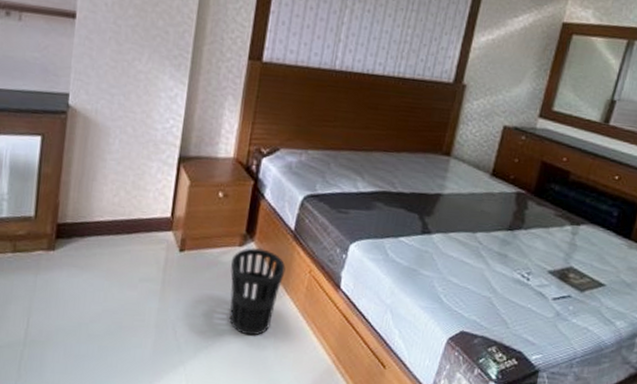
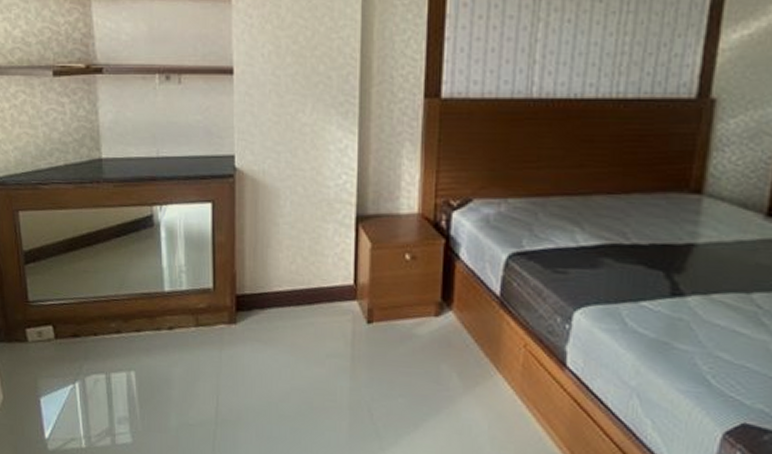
wastebasket: present [229,248,286,336] -> none [428,318,494,422]

